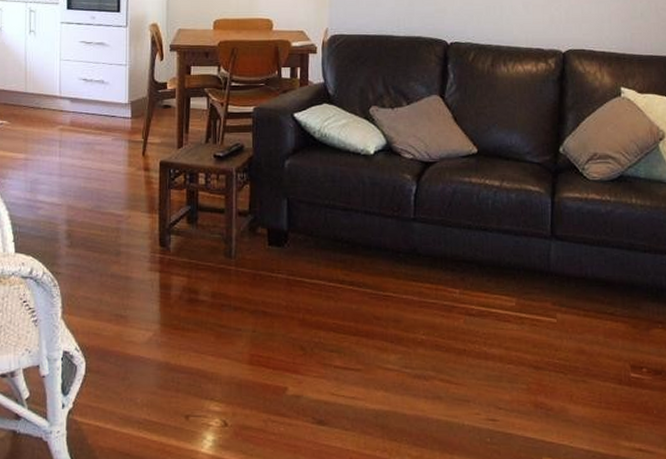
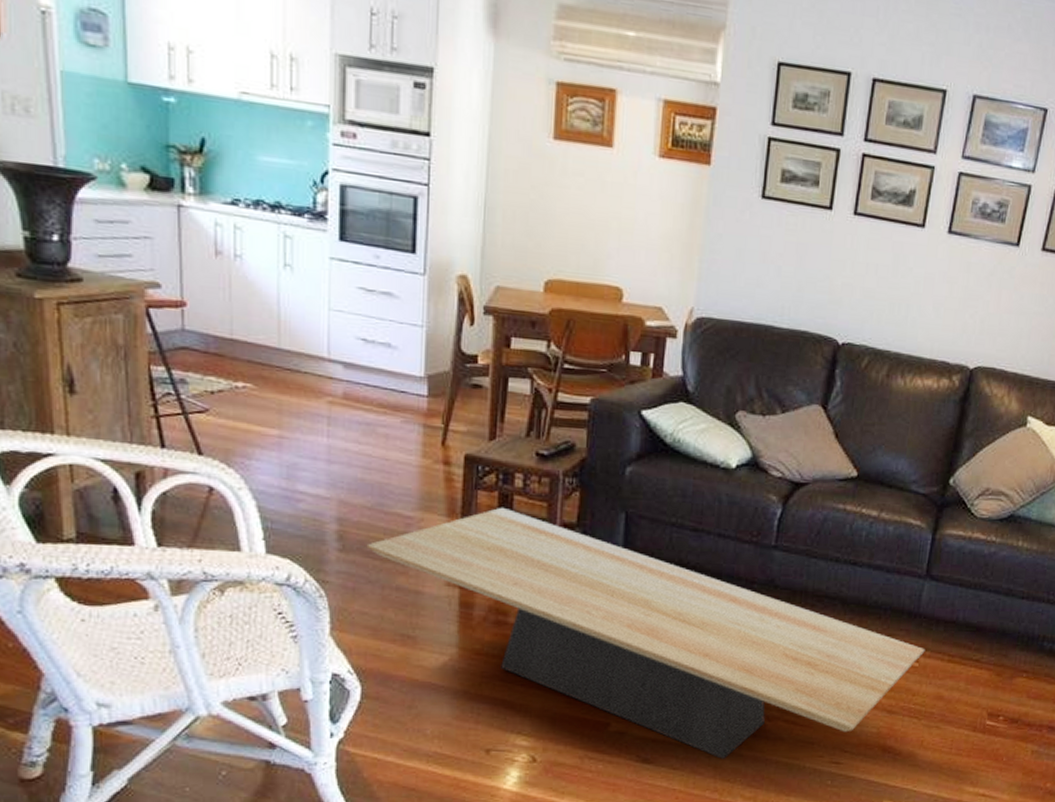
coffee table: none [88,201,561,419] -> present [366,507,926,759]

